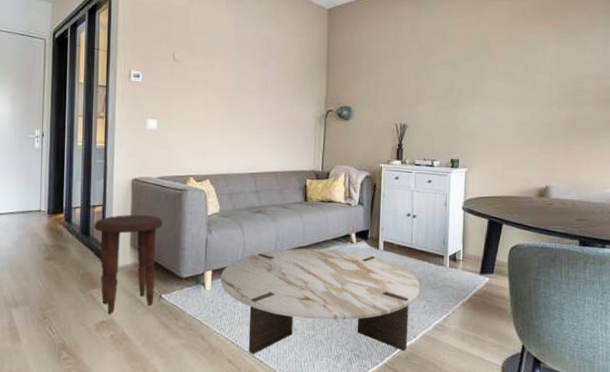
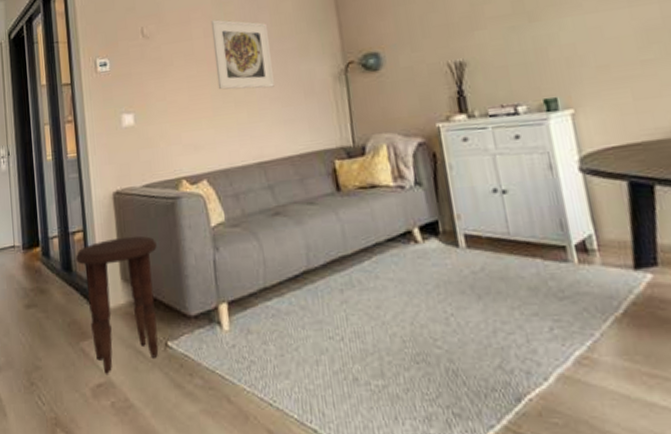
coffee table: present [220,248,421,354] -> none [239,255,540,421]
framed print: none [229,58,275,119] -> present [210,19,274,90]

